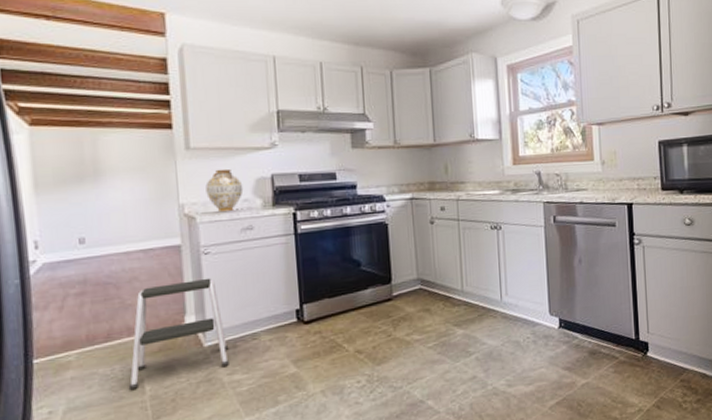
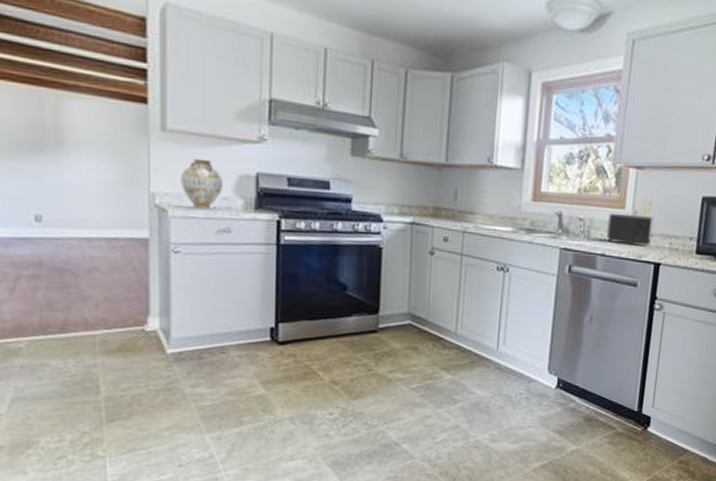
step stool: present [128,278,229,390] -> none [82,279,193,387]
toaster: none [580,164,622,192] -> present [606,212,655,246]

